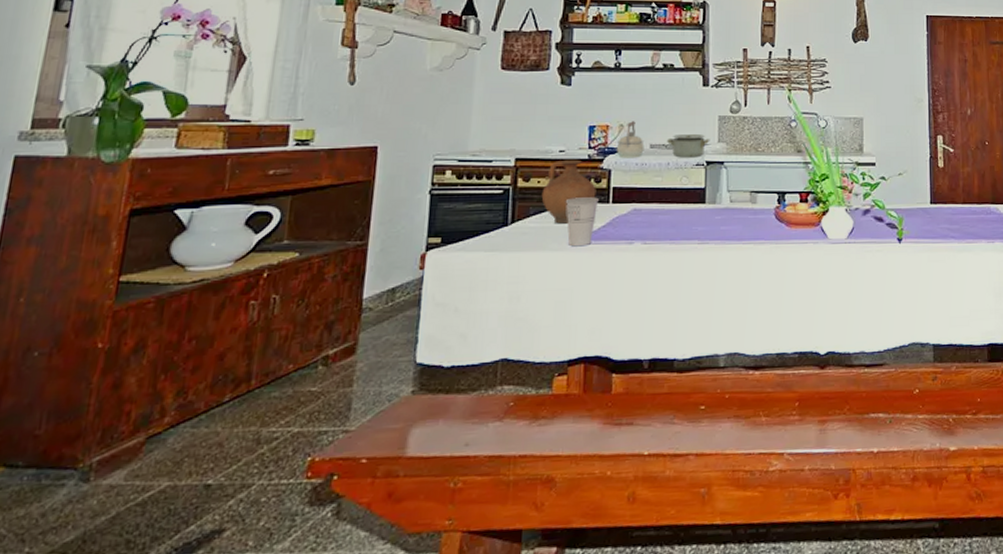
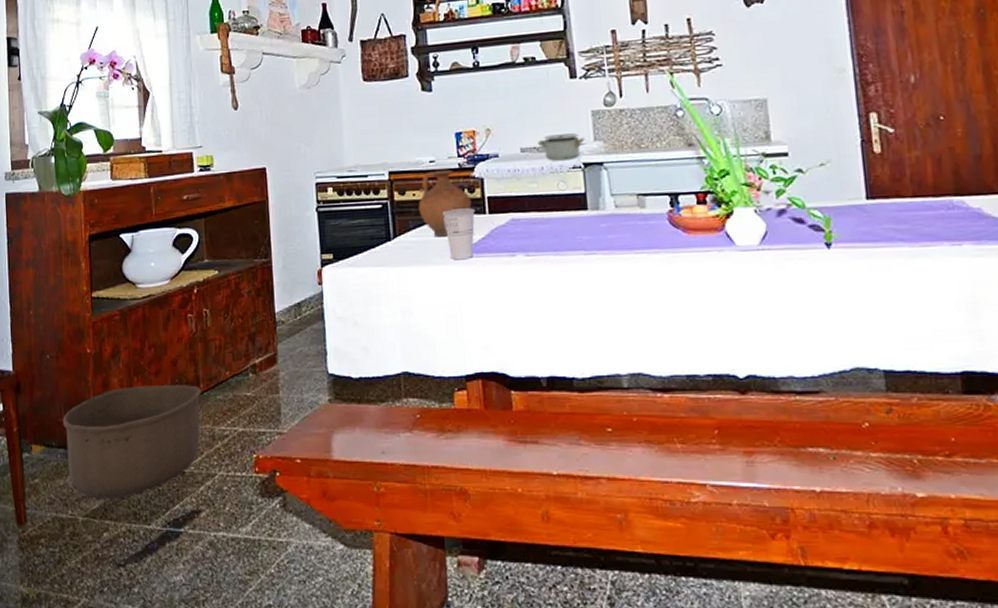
basket: none [35,381,252,529] -> present [63,385,201,499]
kettle: present [616,121,645,159] -> none [485,124,515,166]

